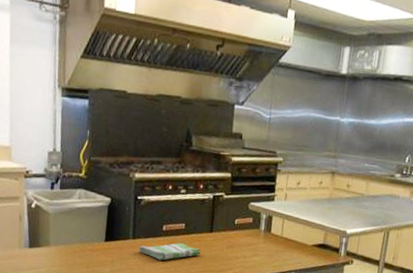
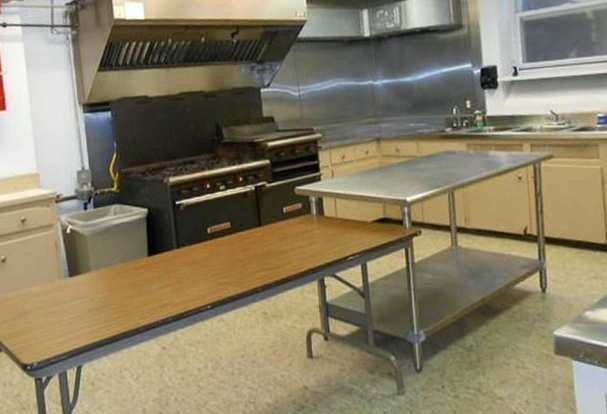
dish towel: present [139,243,201,261] -> none [185,244,252,267]

